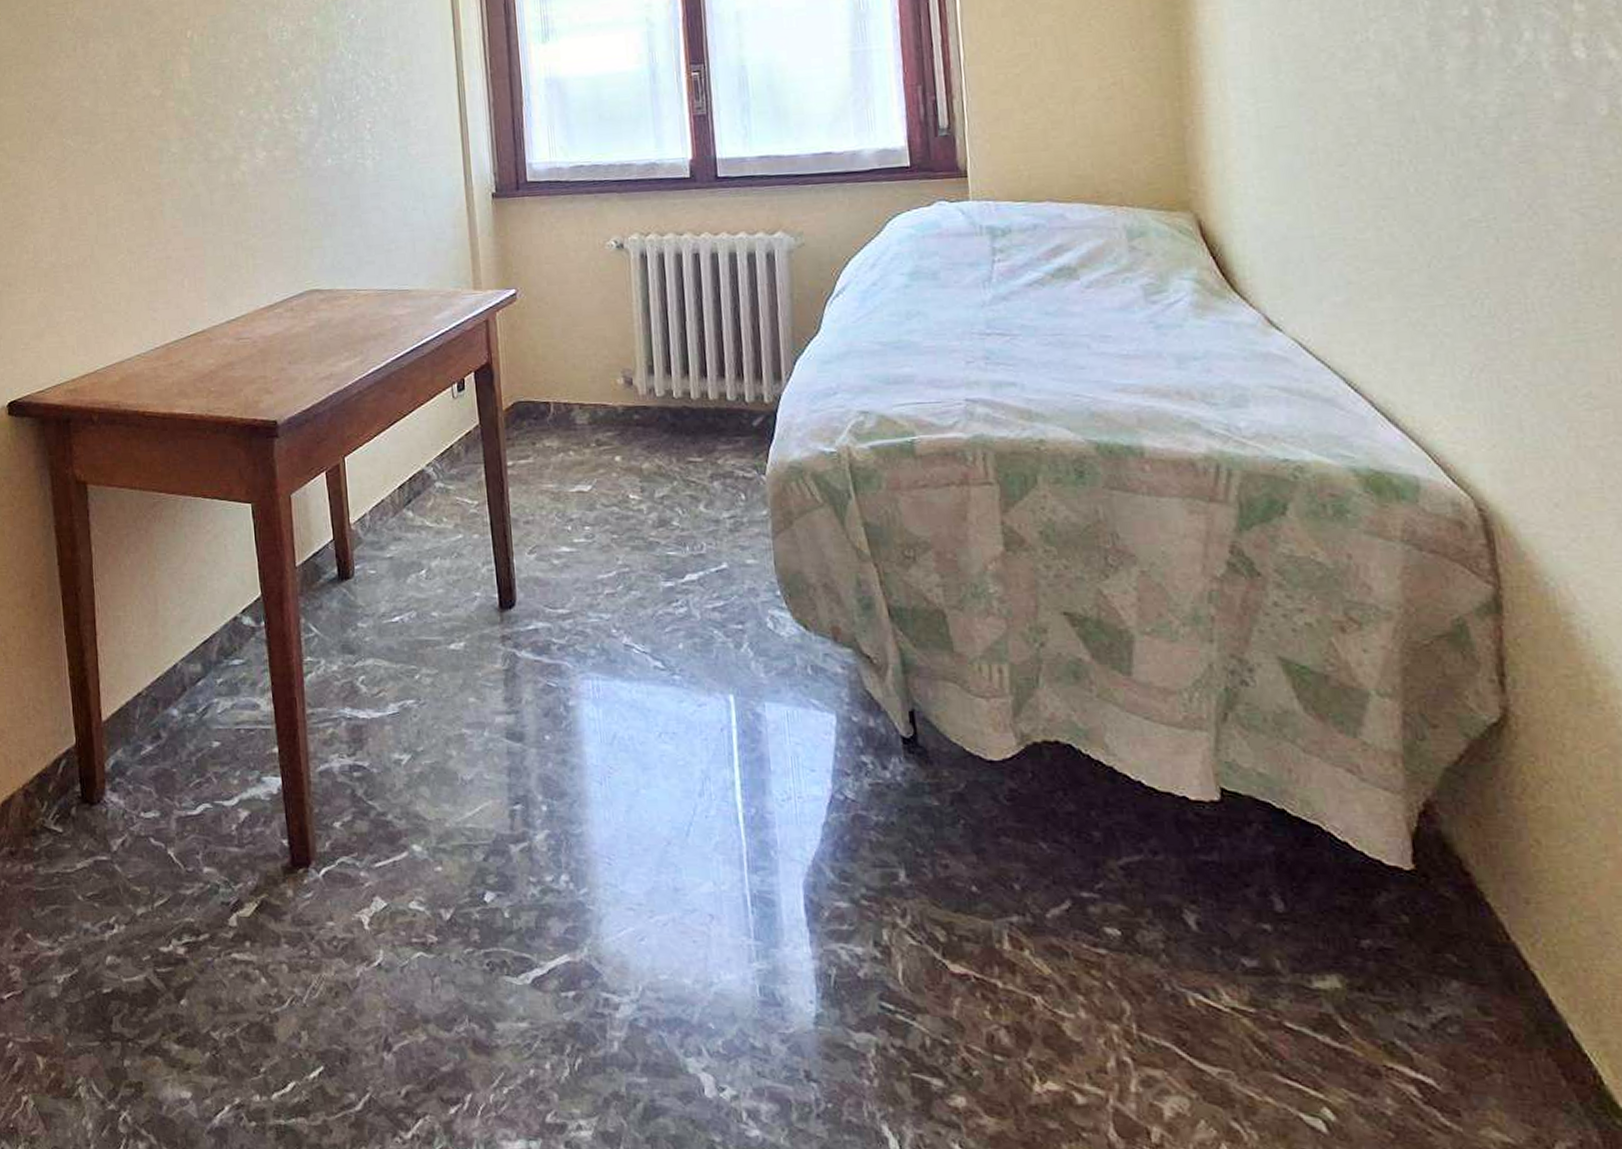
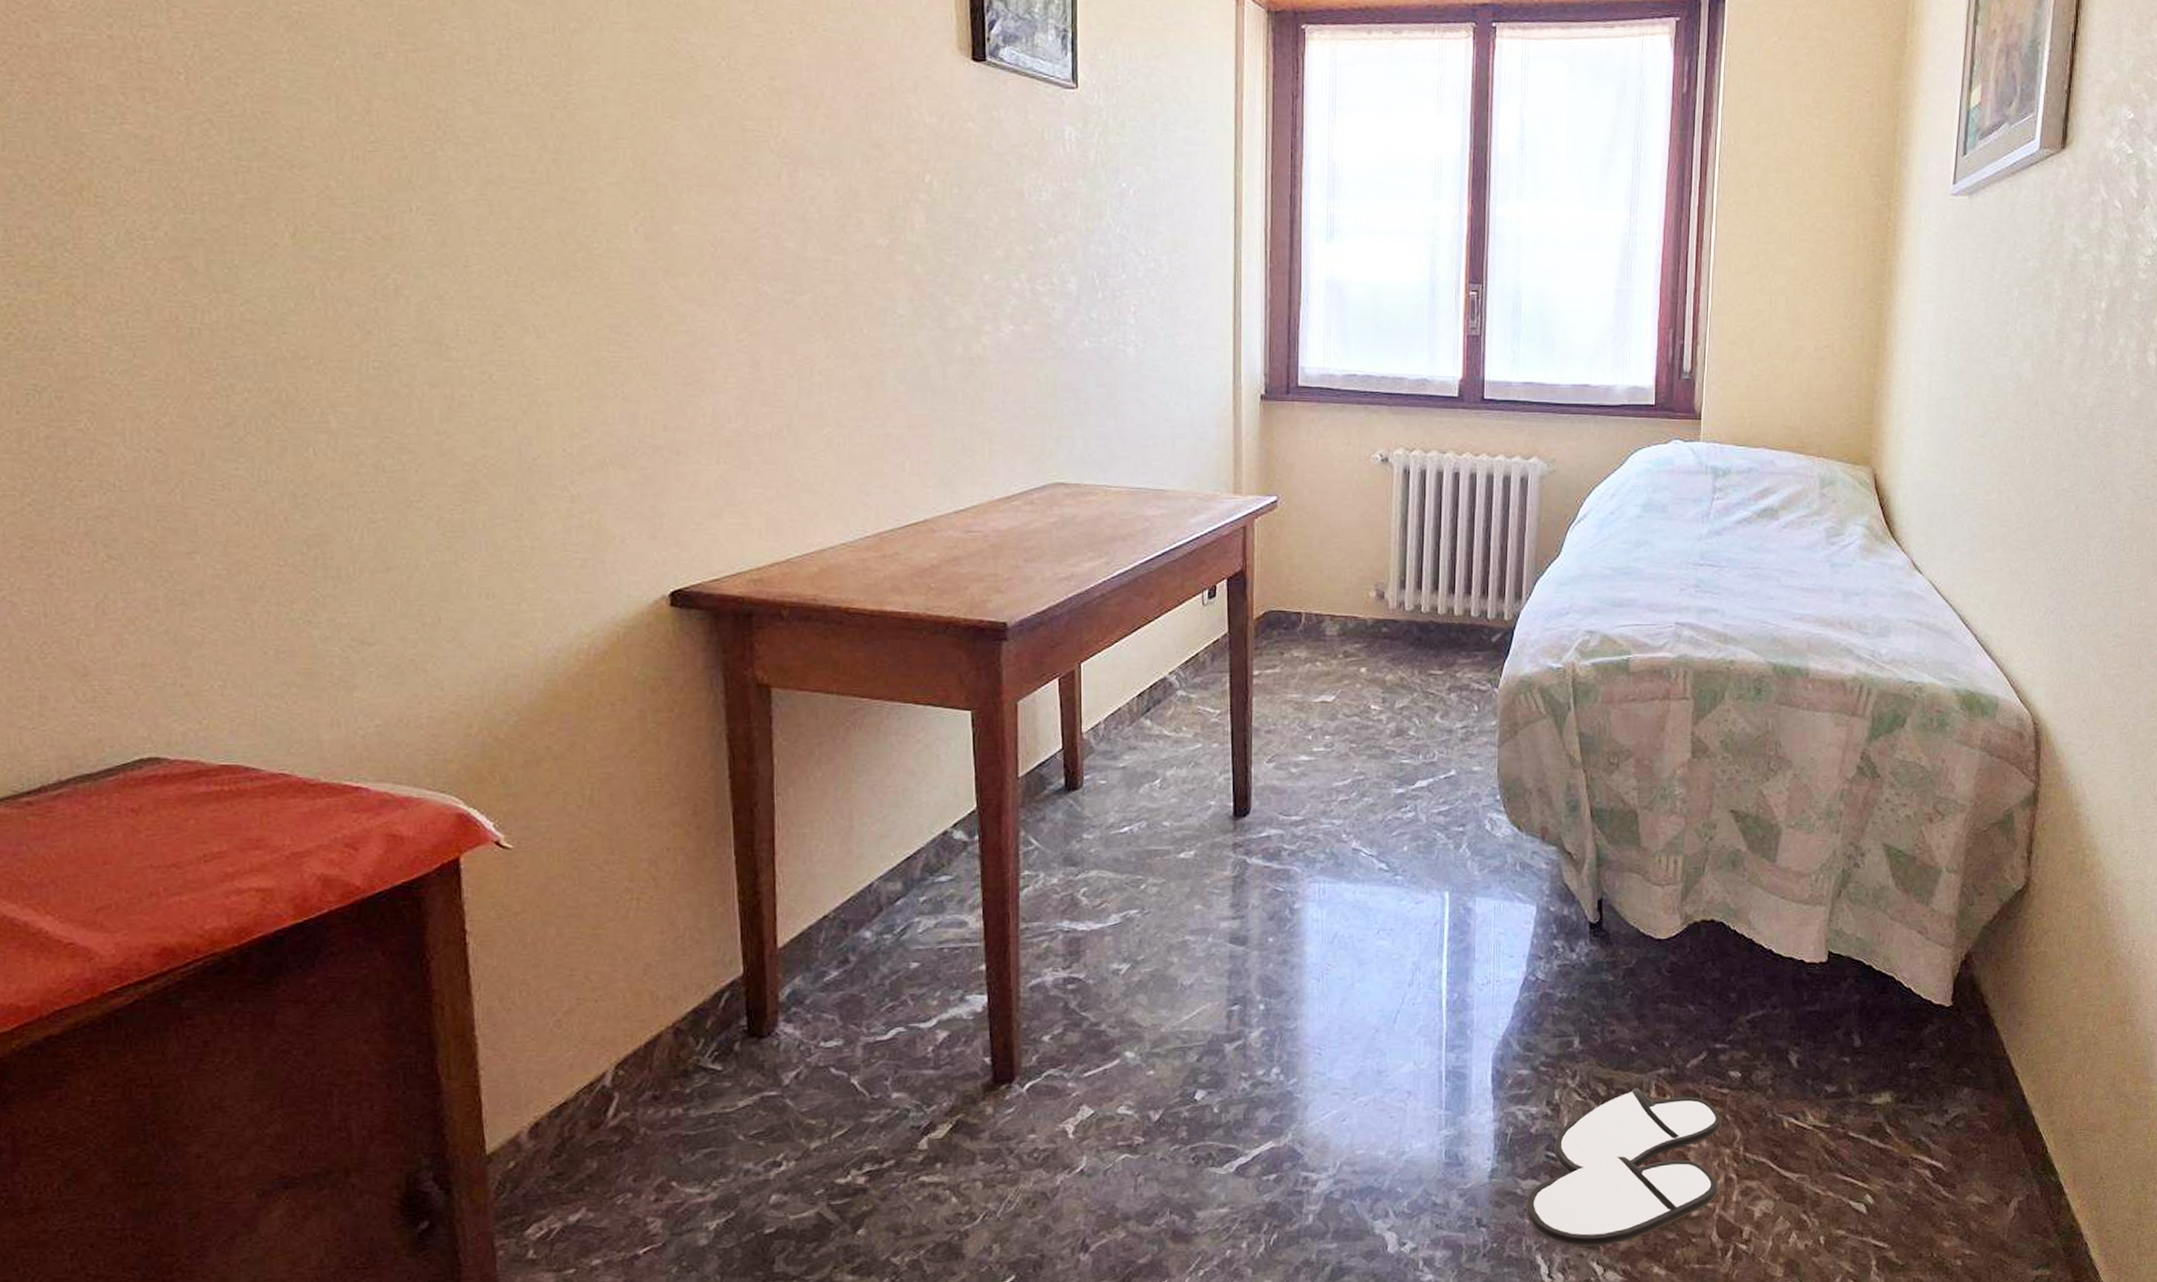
slippers: none [861,936,1109,1125] -> present [1525,1088,1722,1247]

